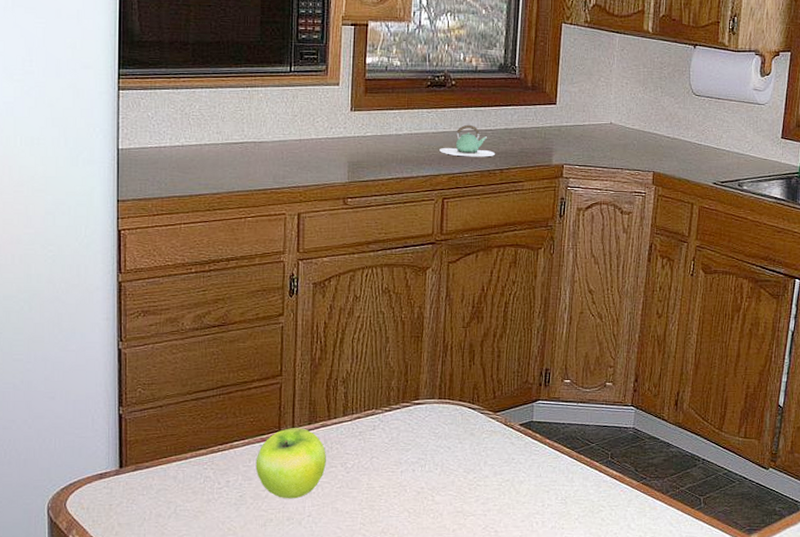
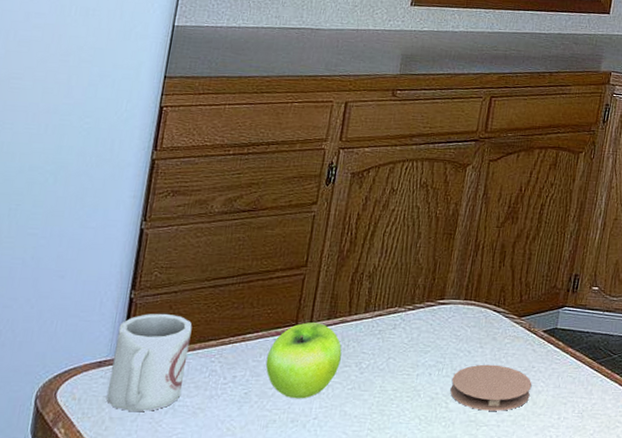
cup: none [113,426,181,518] -> present [106,313,192,412]
coaster: none [435,458,514,502] -> present [450,364,532,411]
teapot: present [439,124,496,157] -> none [493,26,547,60]

